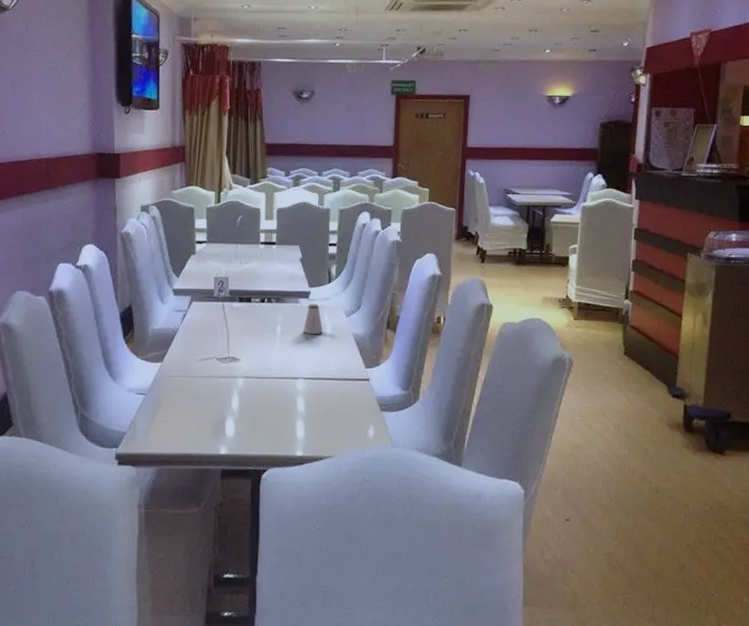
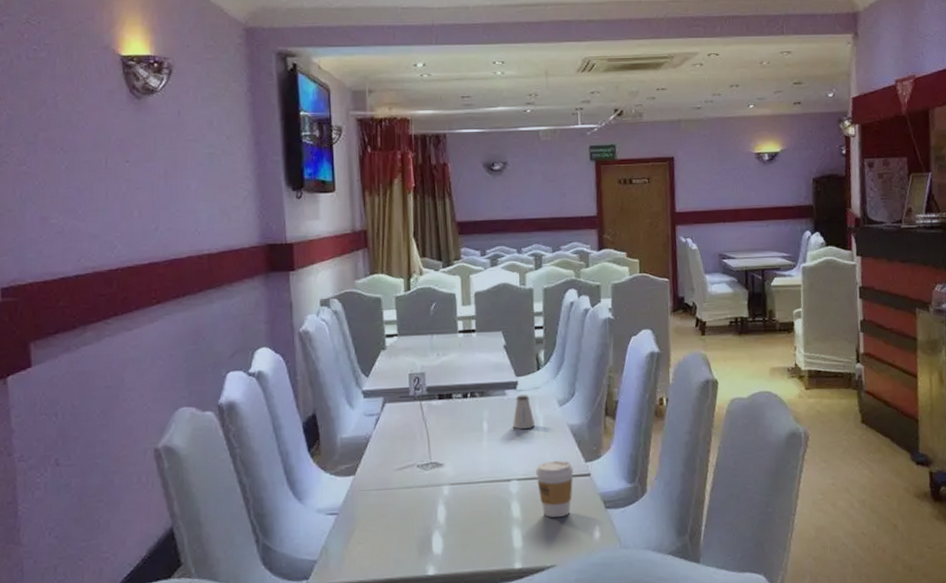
coffee cup: none [320,364,355,414] -> present [535,460,574,518]

